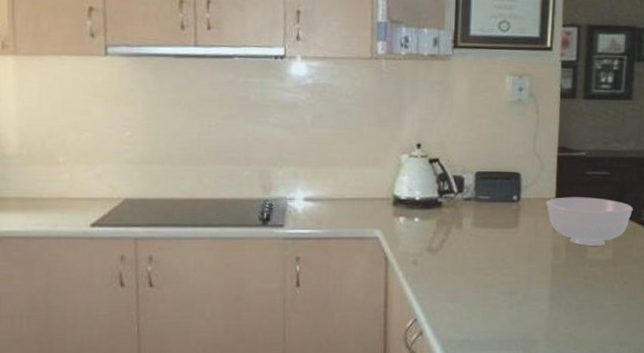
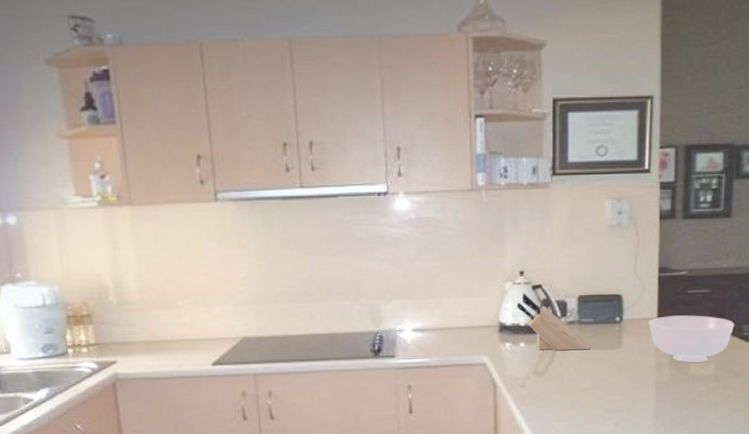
knife block: none [412,166,487,228] -> present [517,293,591,351]

